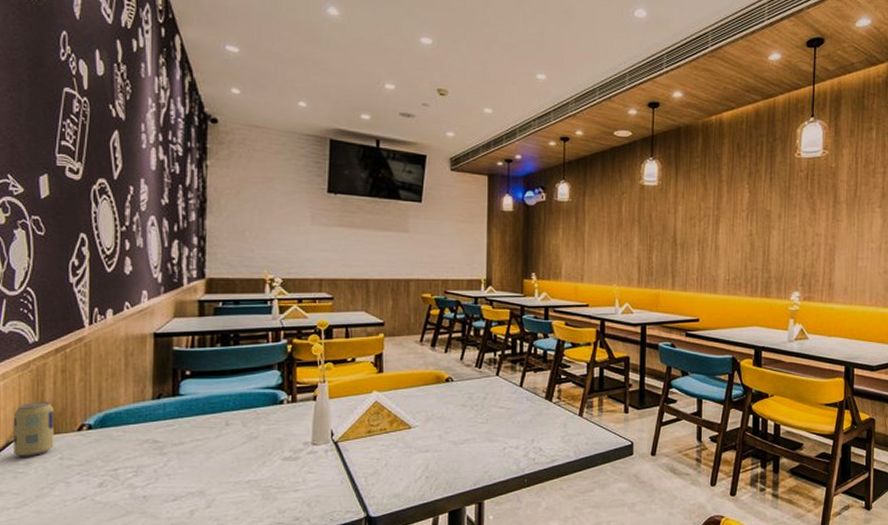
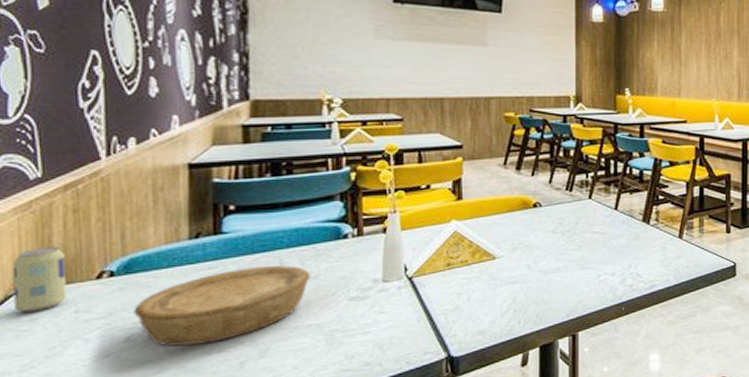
bowl: none [106,426,251,493] -> present [133,265,310,347]

